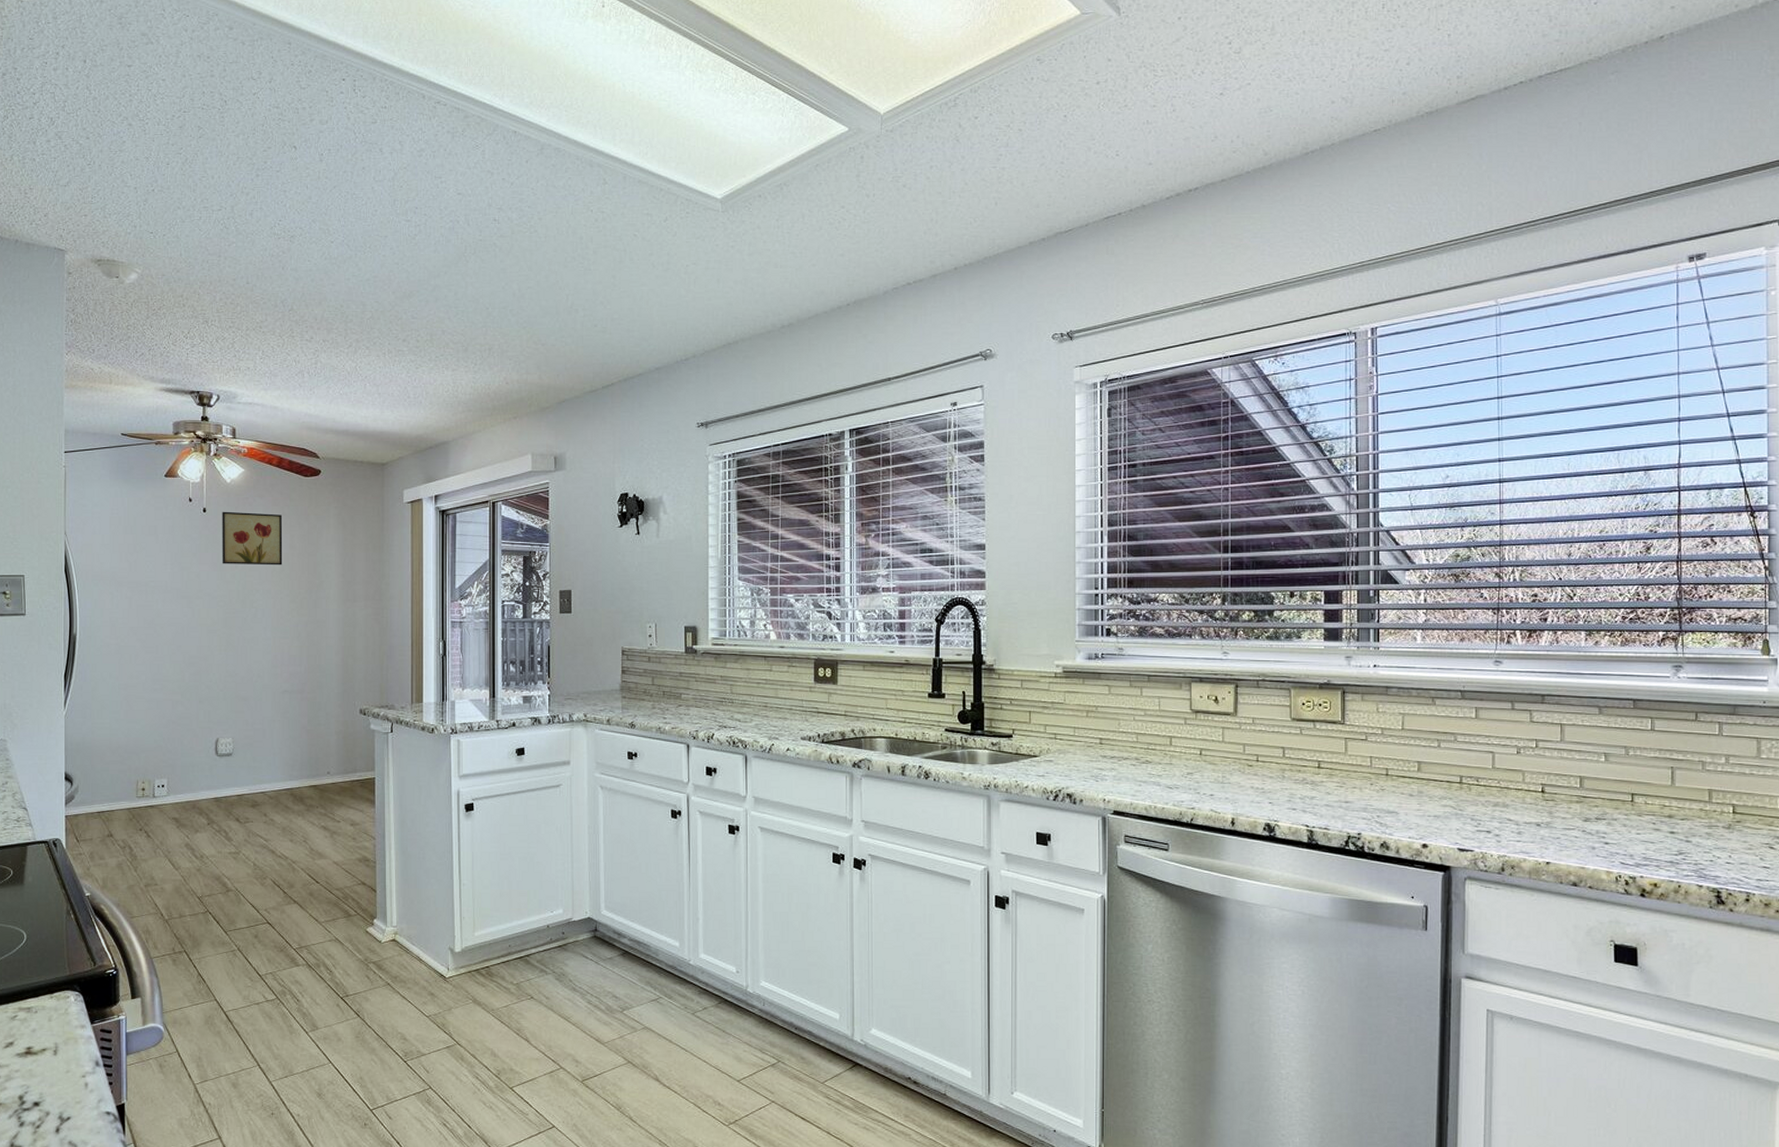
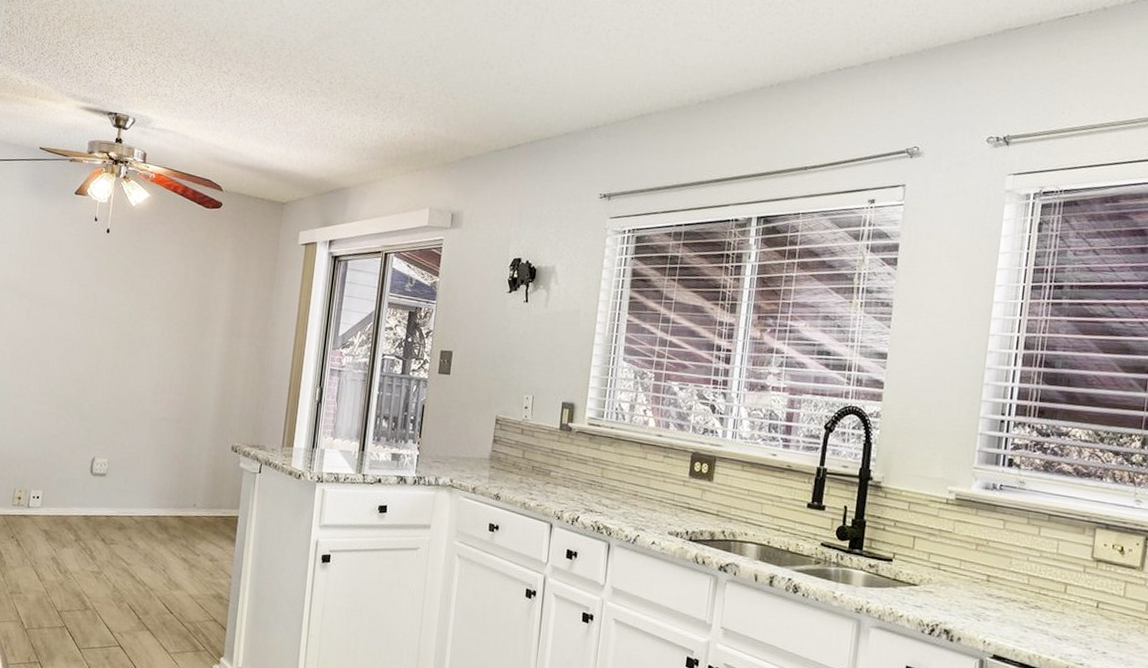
wall art: present [222,511,283,566] -> none [118,234,181,294]

